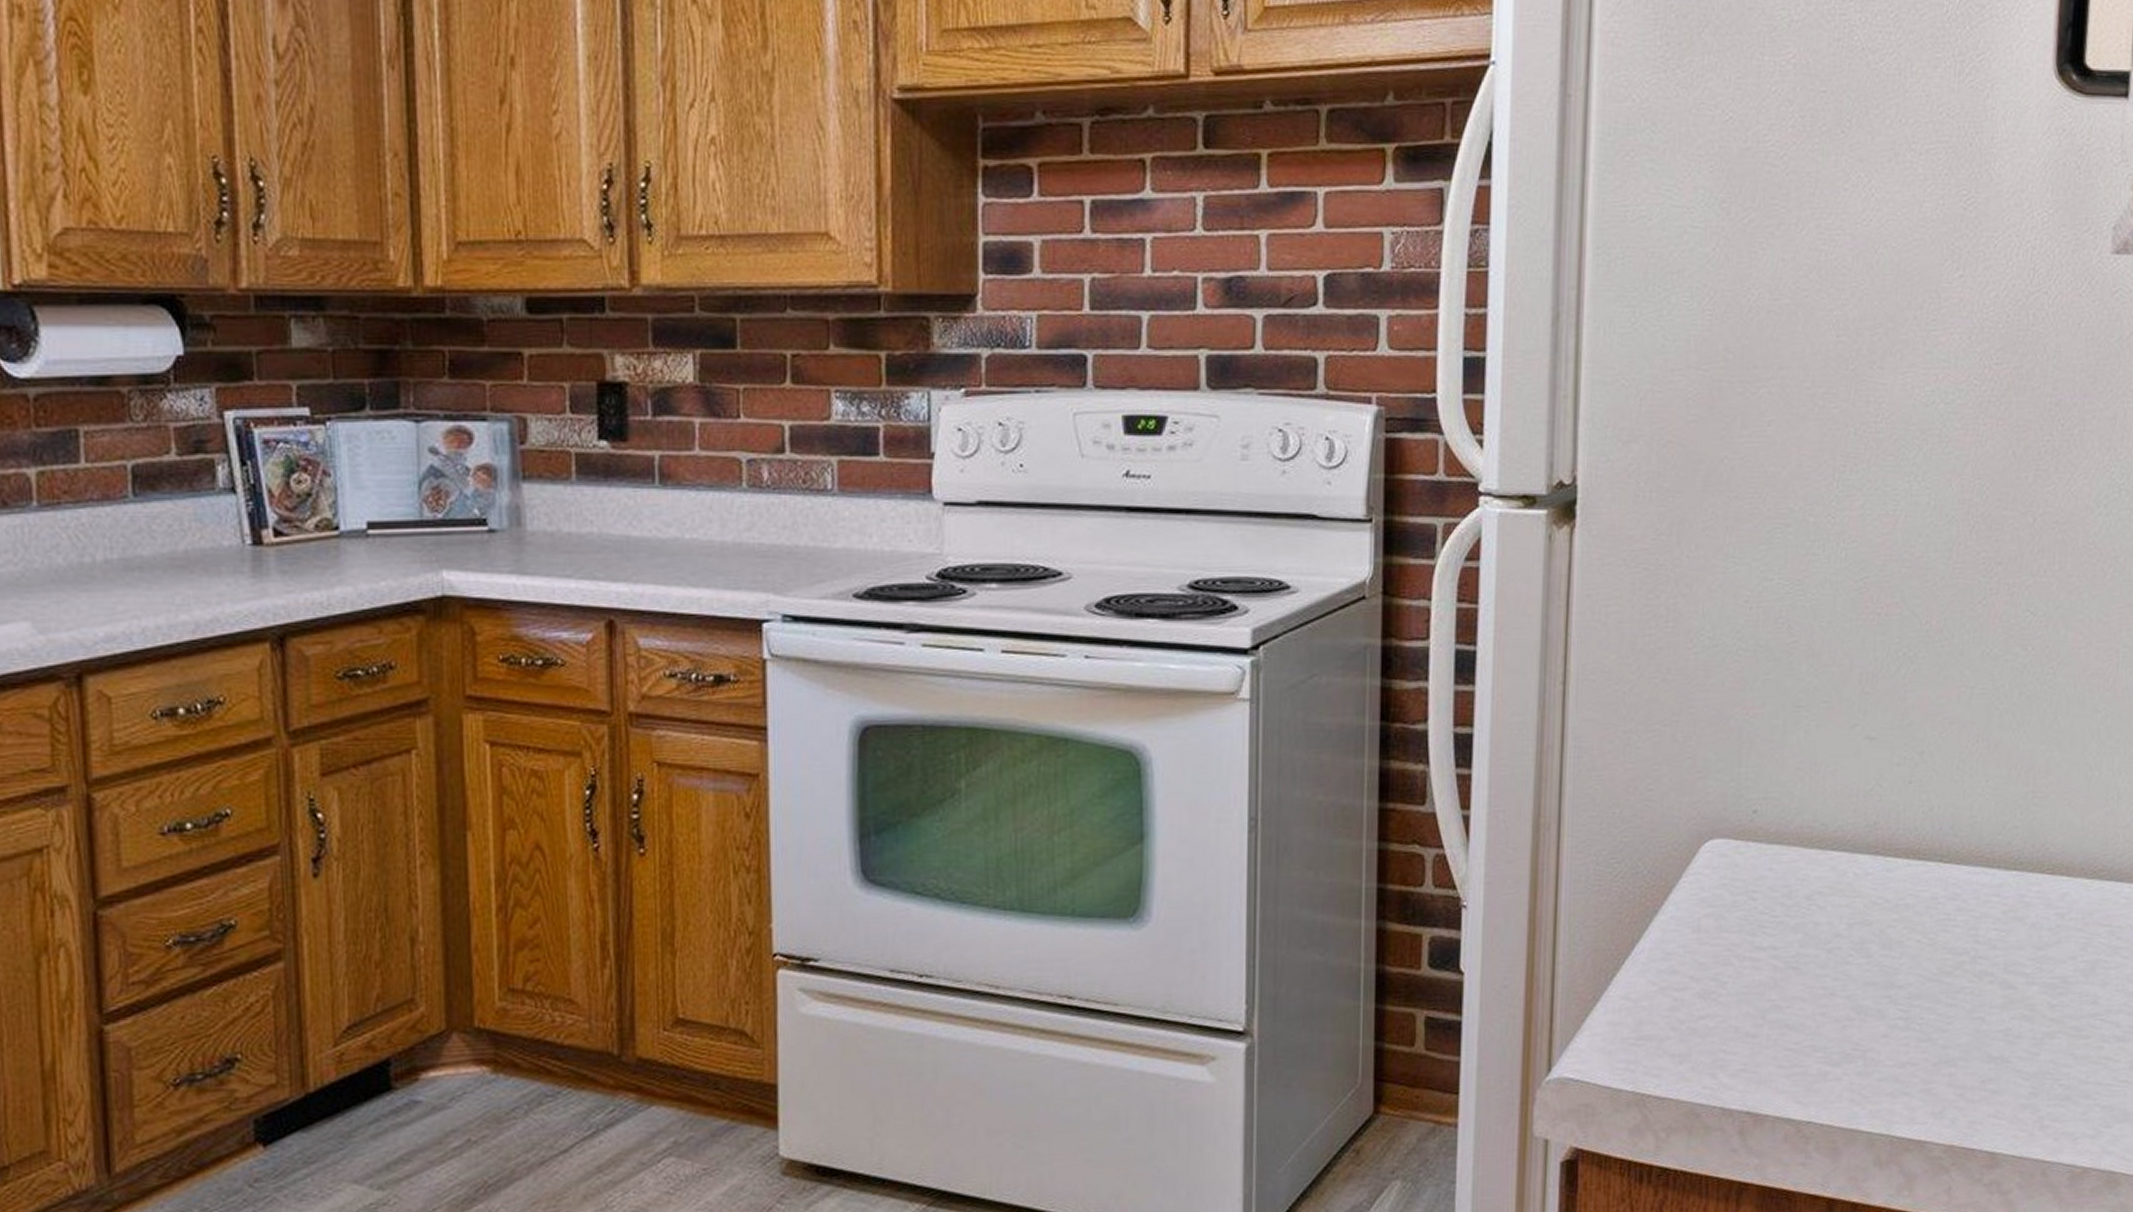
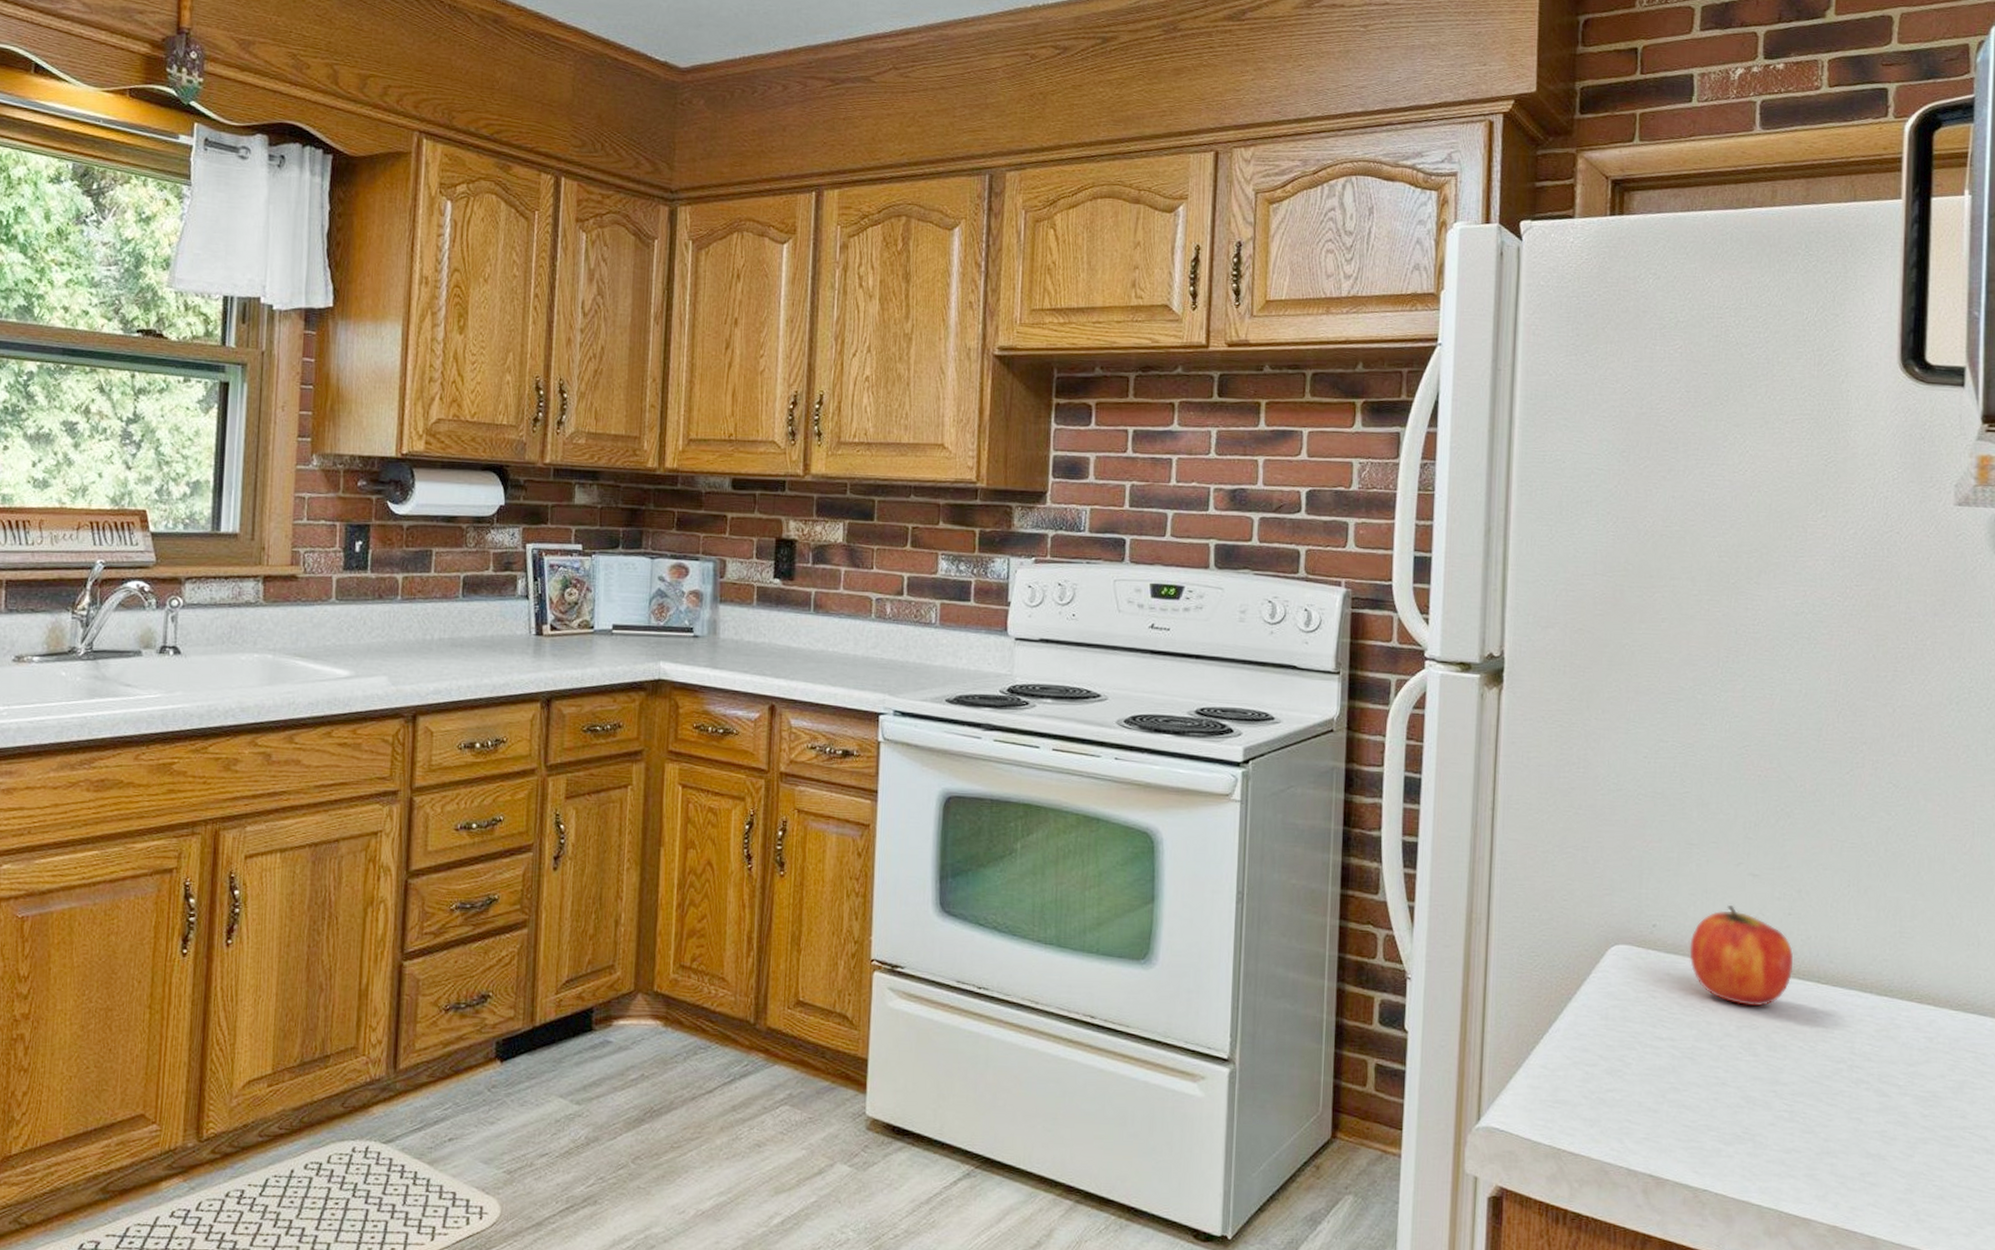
fruit: none [1795,778,1914,898] -> present [1689,905,1794,1007]

